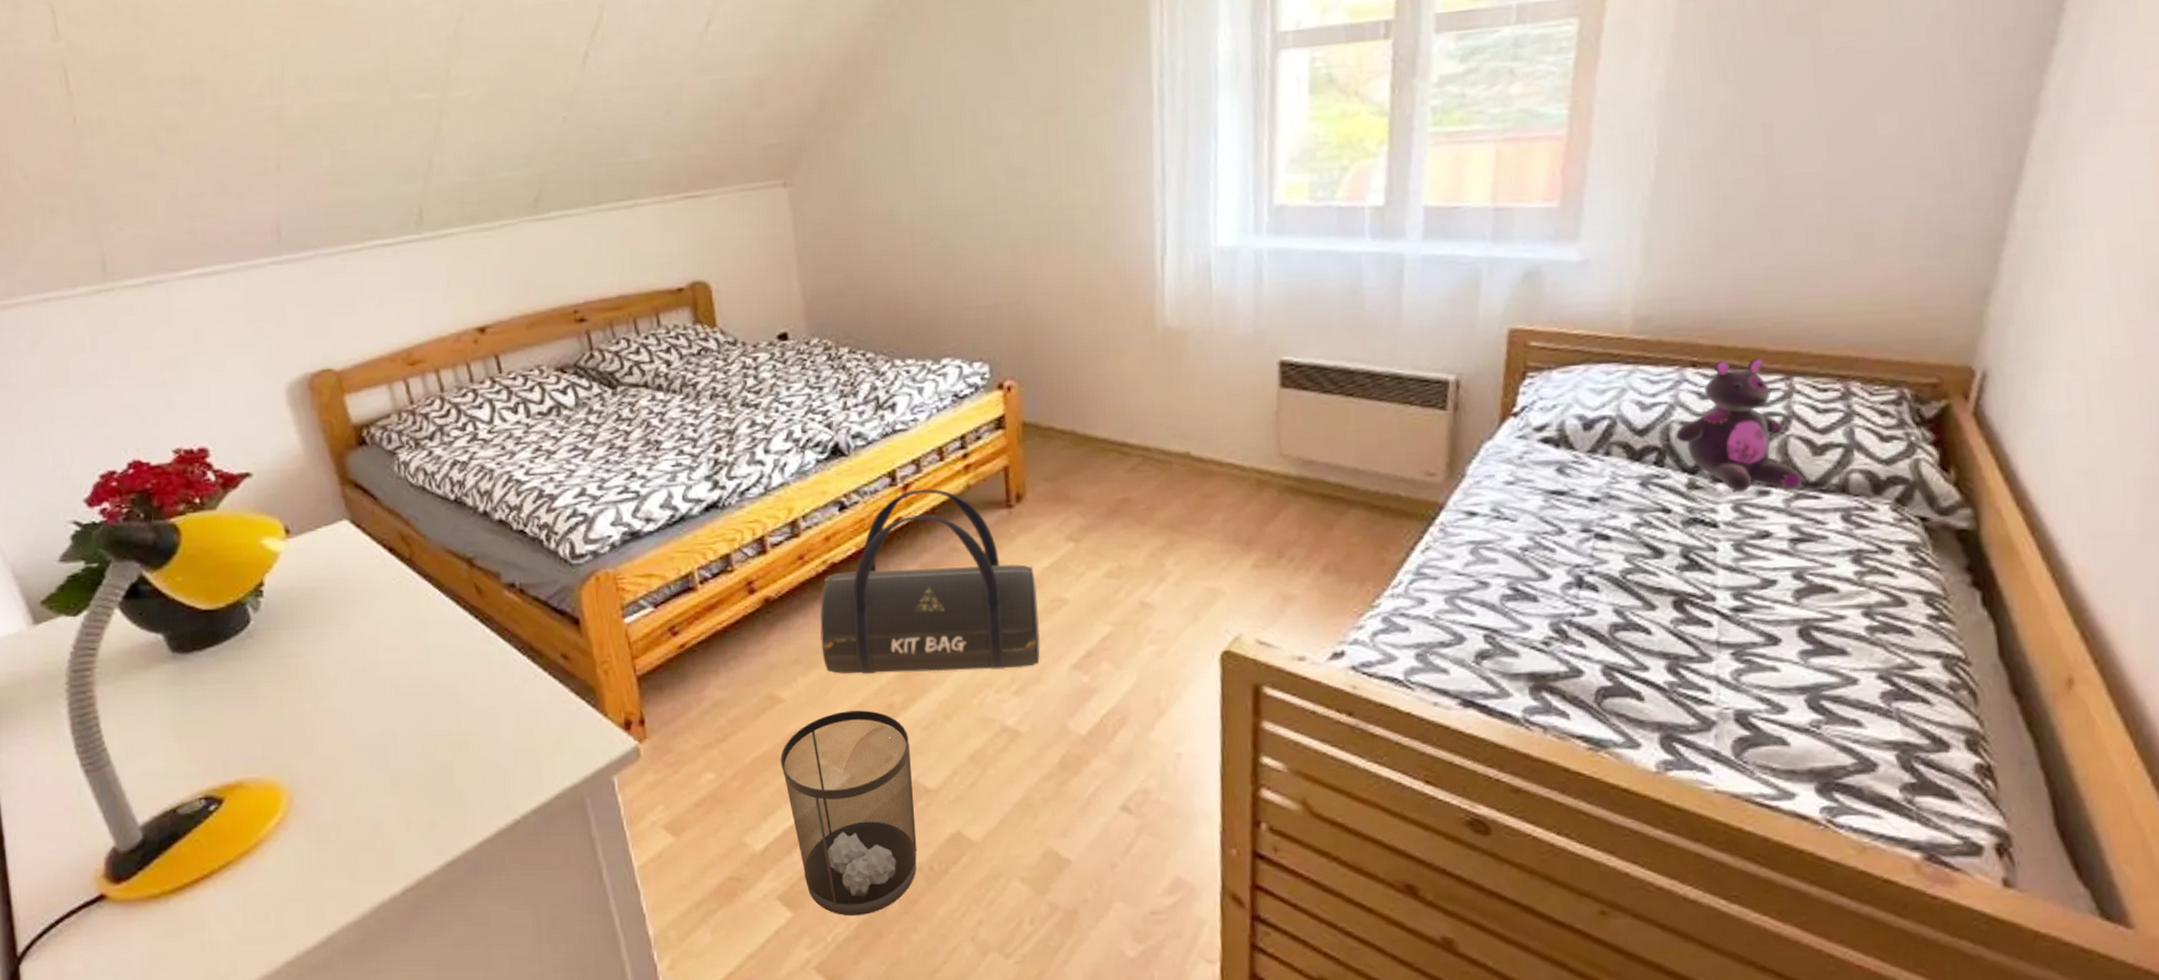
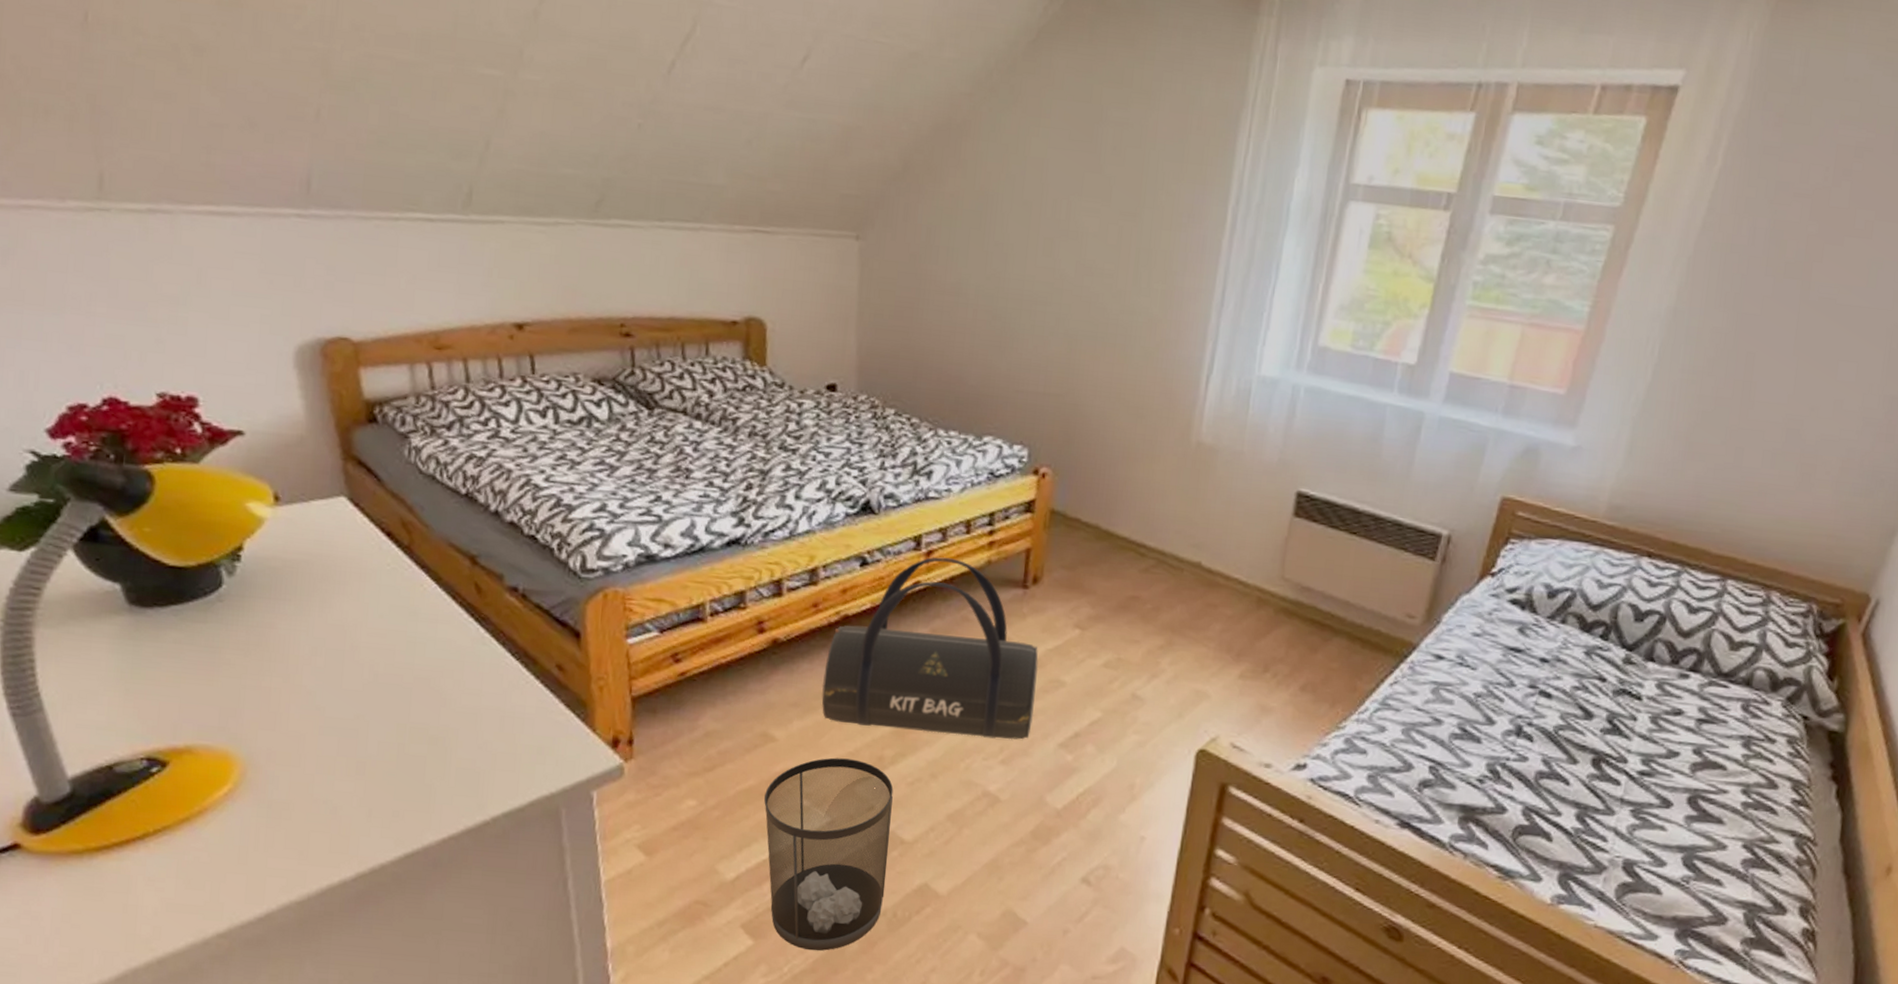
stuffed animal: present [1676,357,1802,493] -> none [1623,555,1718,677]

